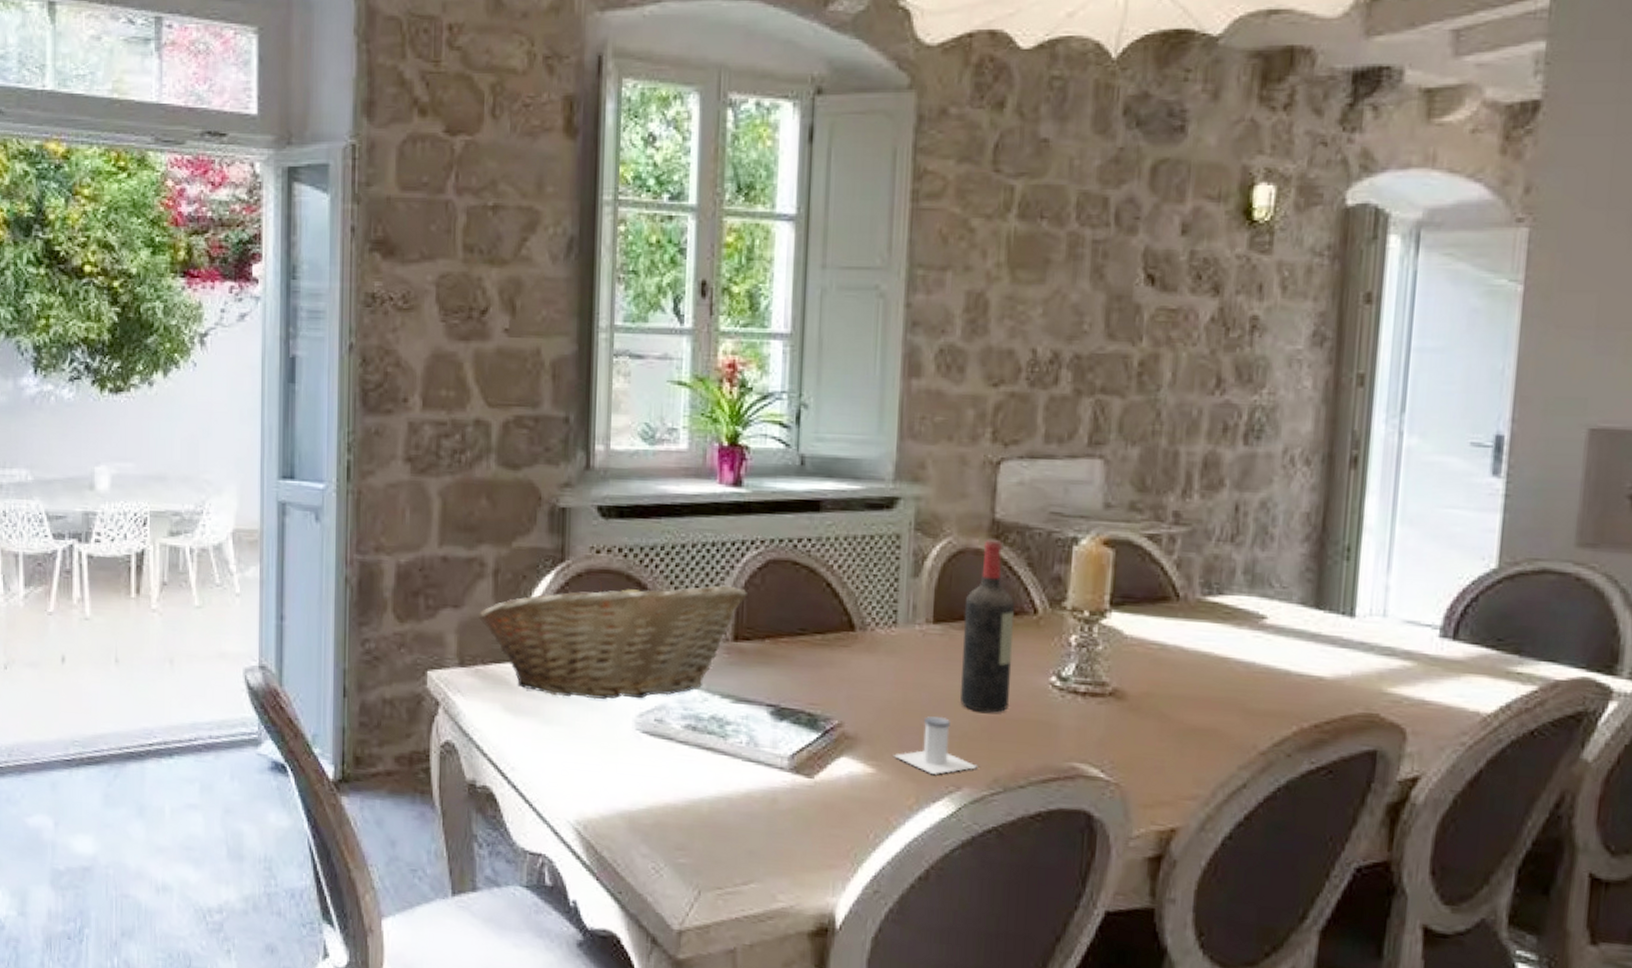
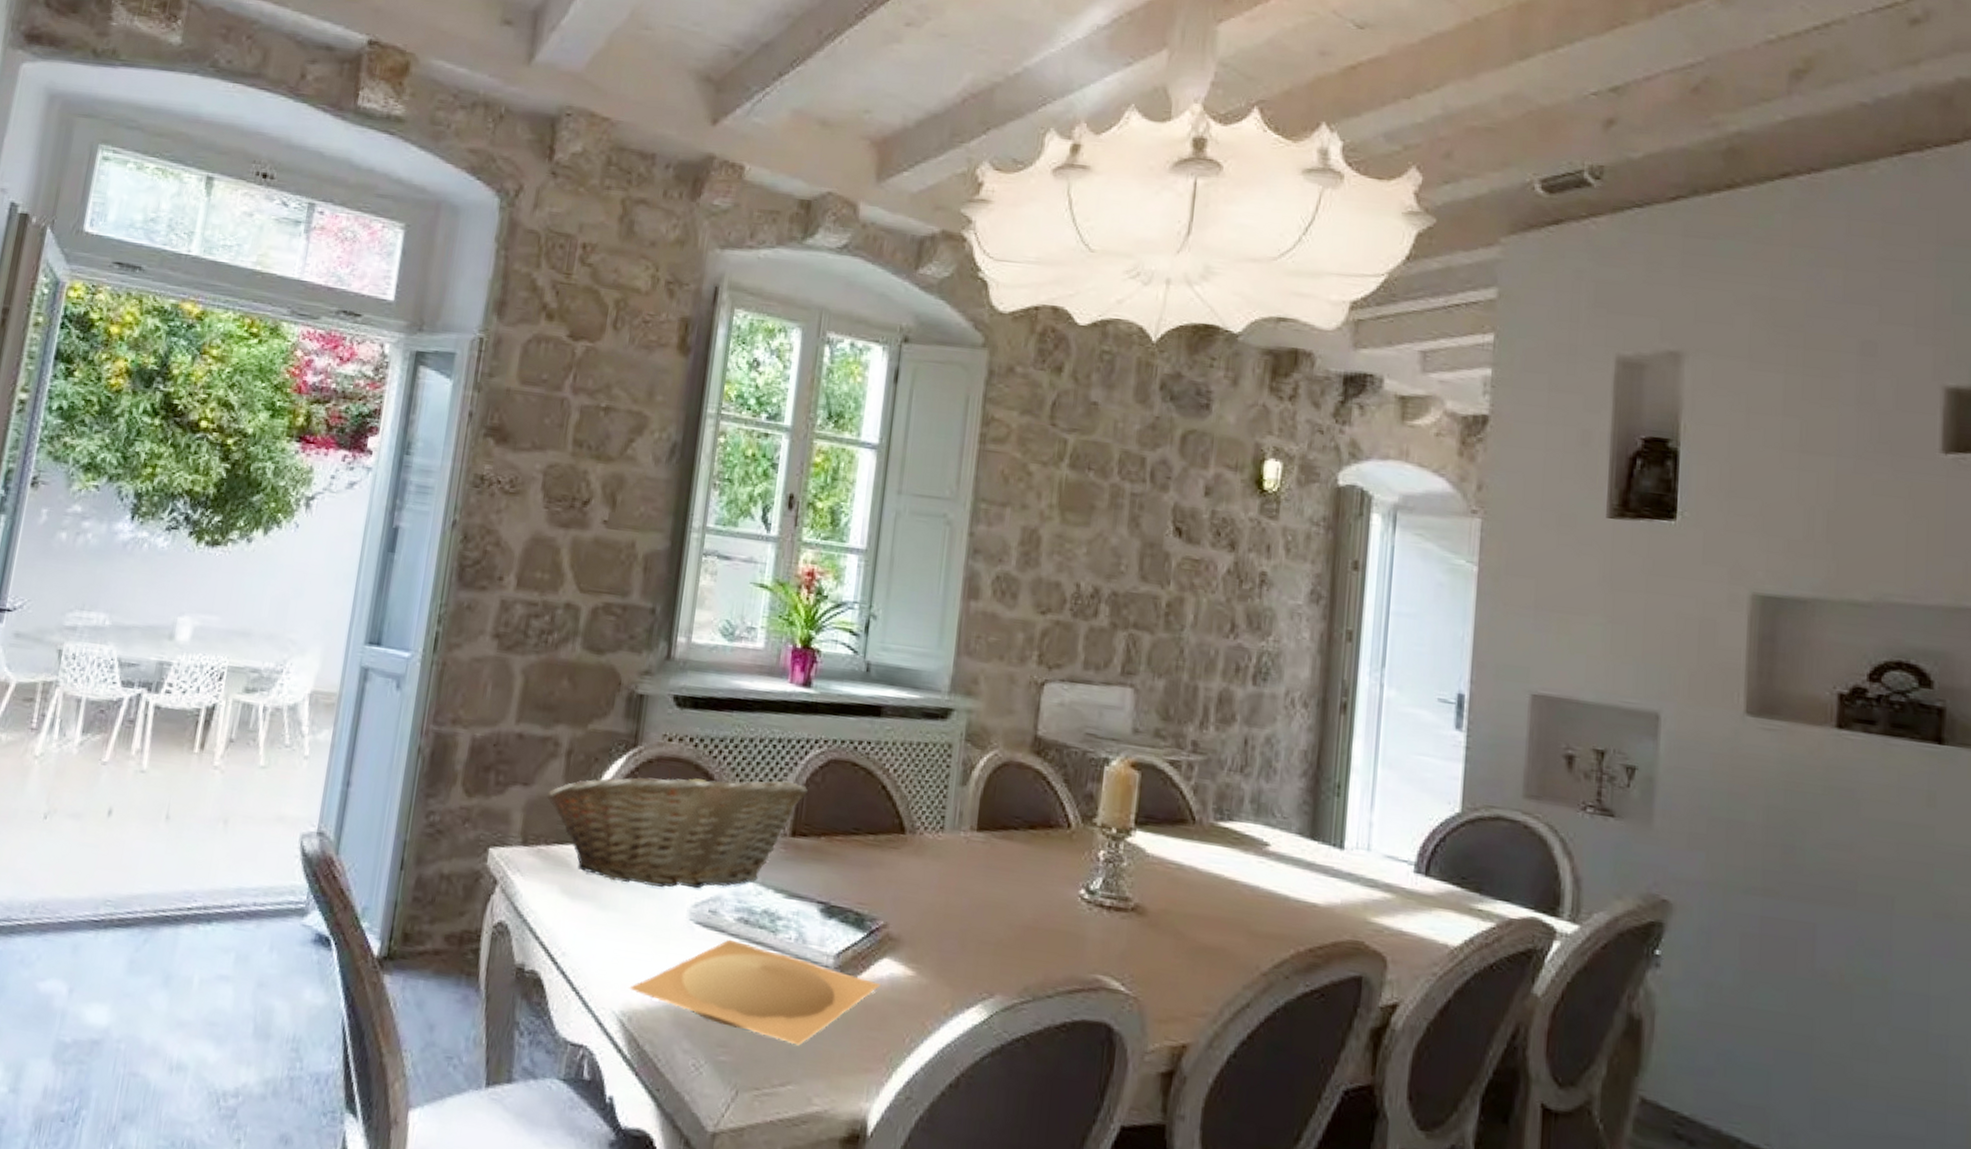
plate: none [581,746,841,846] -> present [629,939,882,1046]
salt shaker: present [894,716,978,774] -> none [933,922,1011,980]
wine bottle: present [960,539,1014,713] -> none [998,754,1051,922]

